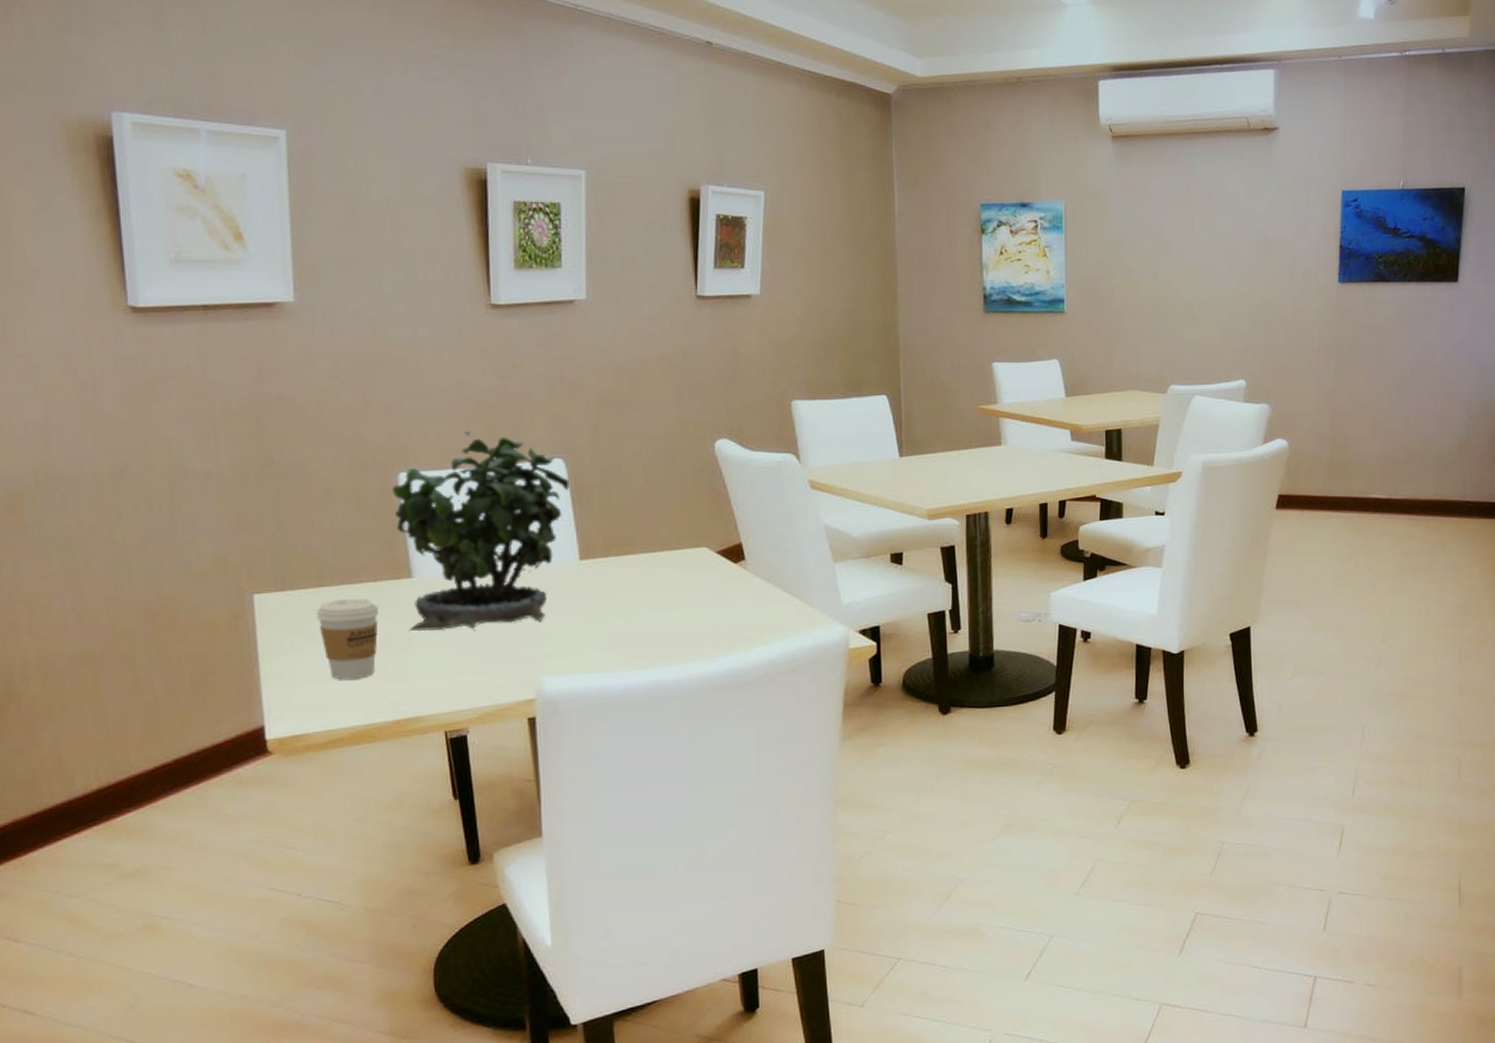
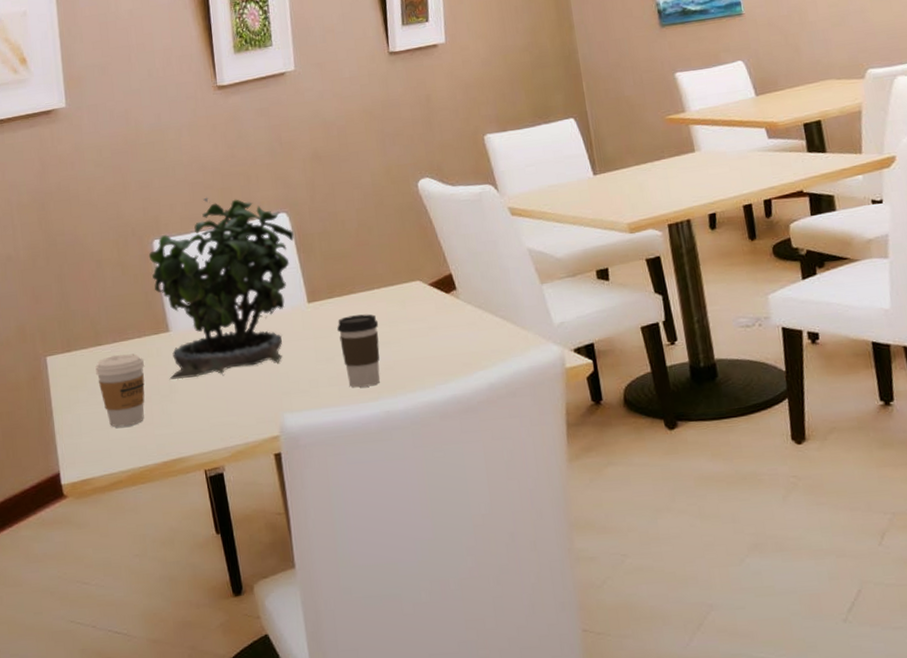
coffee cup: none [611,577,658,654] -> present [337,314,380,388]

